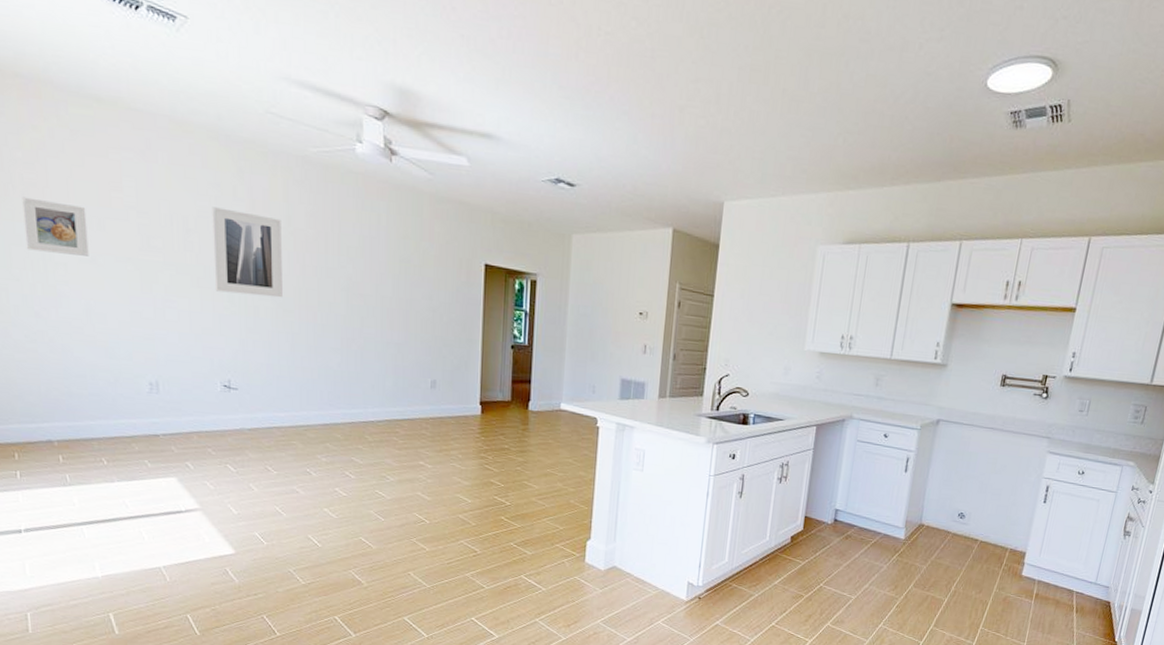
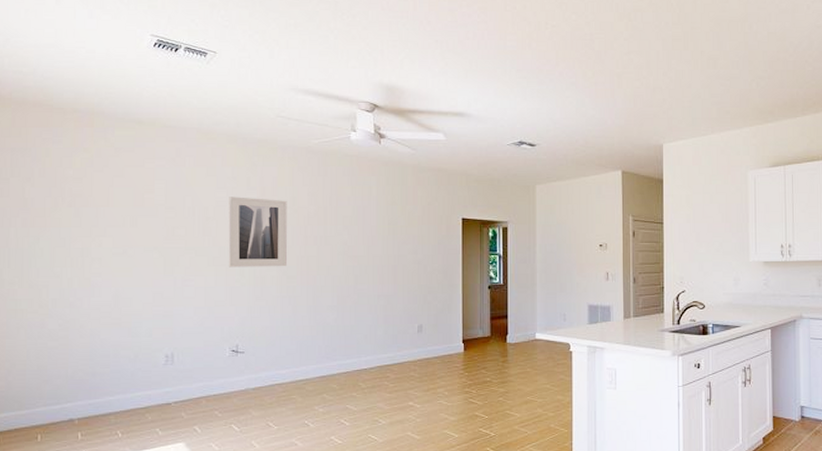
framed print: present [22,197,89,256] -> none [68,206,122,250]

